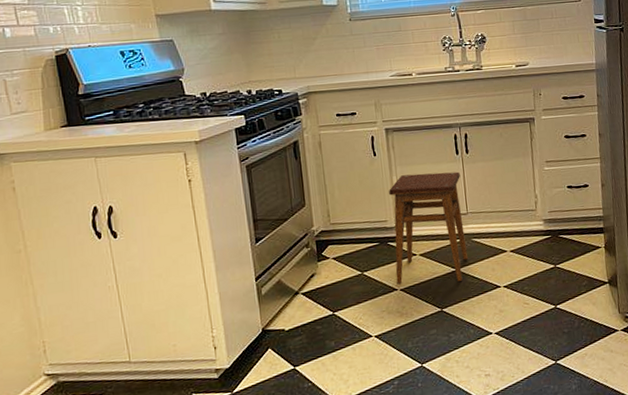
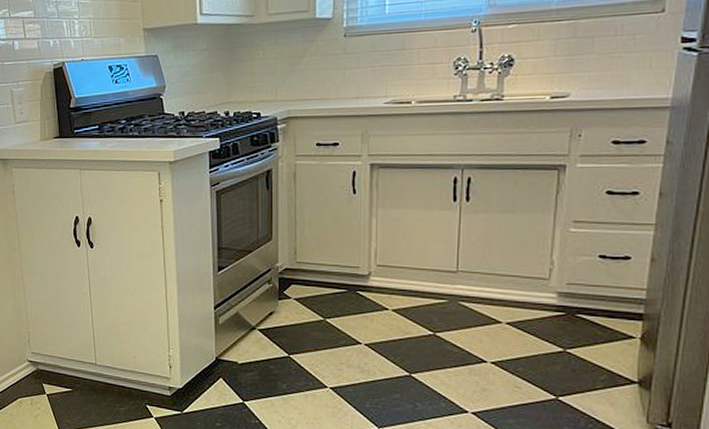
stool: present [389,171,468,284] -> none [362,219,455,347]

